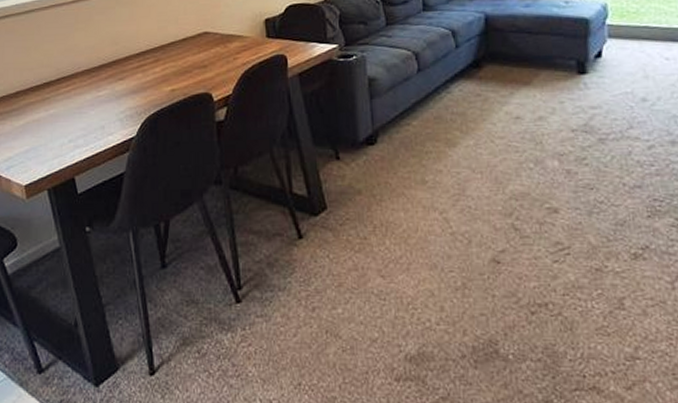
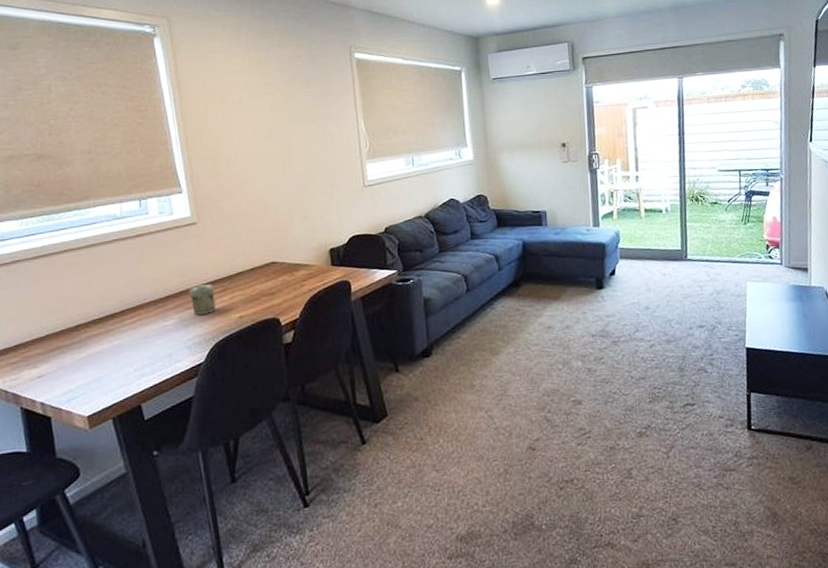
jar: none [122,54,148,86] -> present [189,284,217,315]

